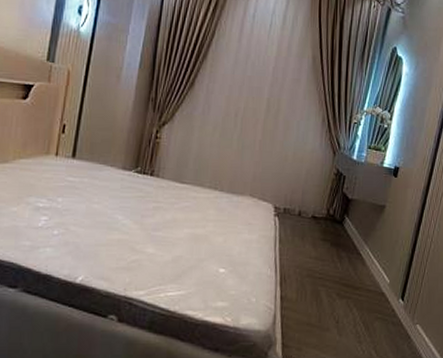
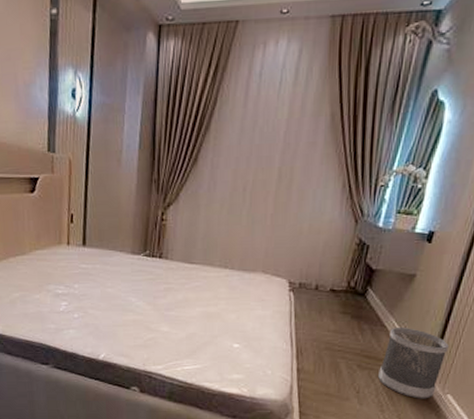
wastebasket: none [356,255,416,330] -> present [378,326,449,399]

